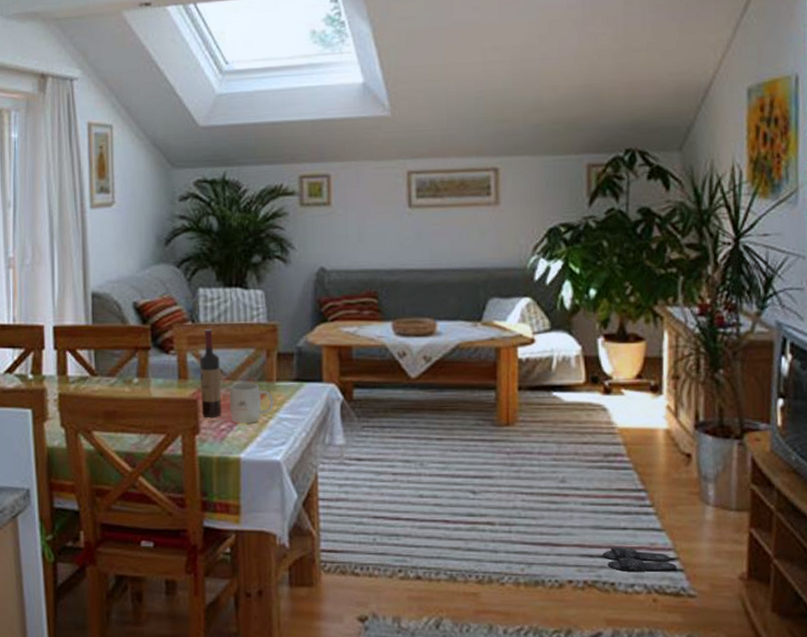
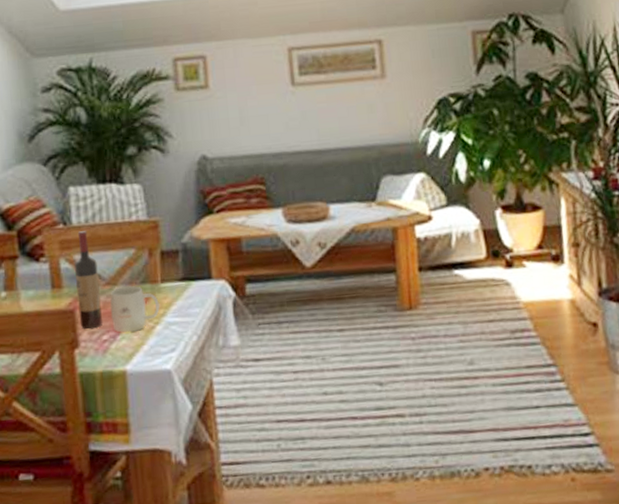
slippers: present [602,546,677,572] -> none [517,426,593,453]

